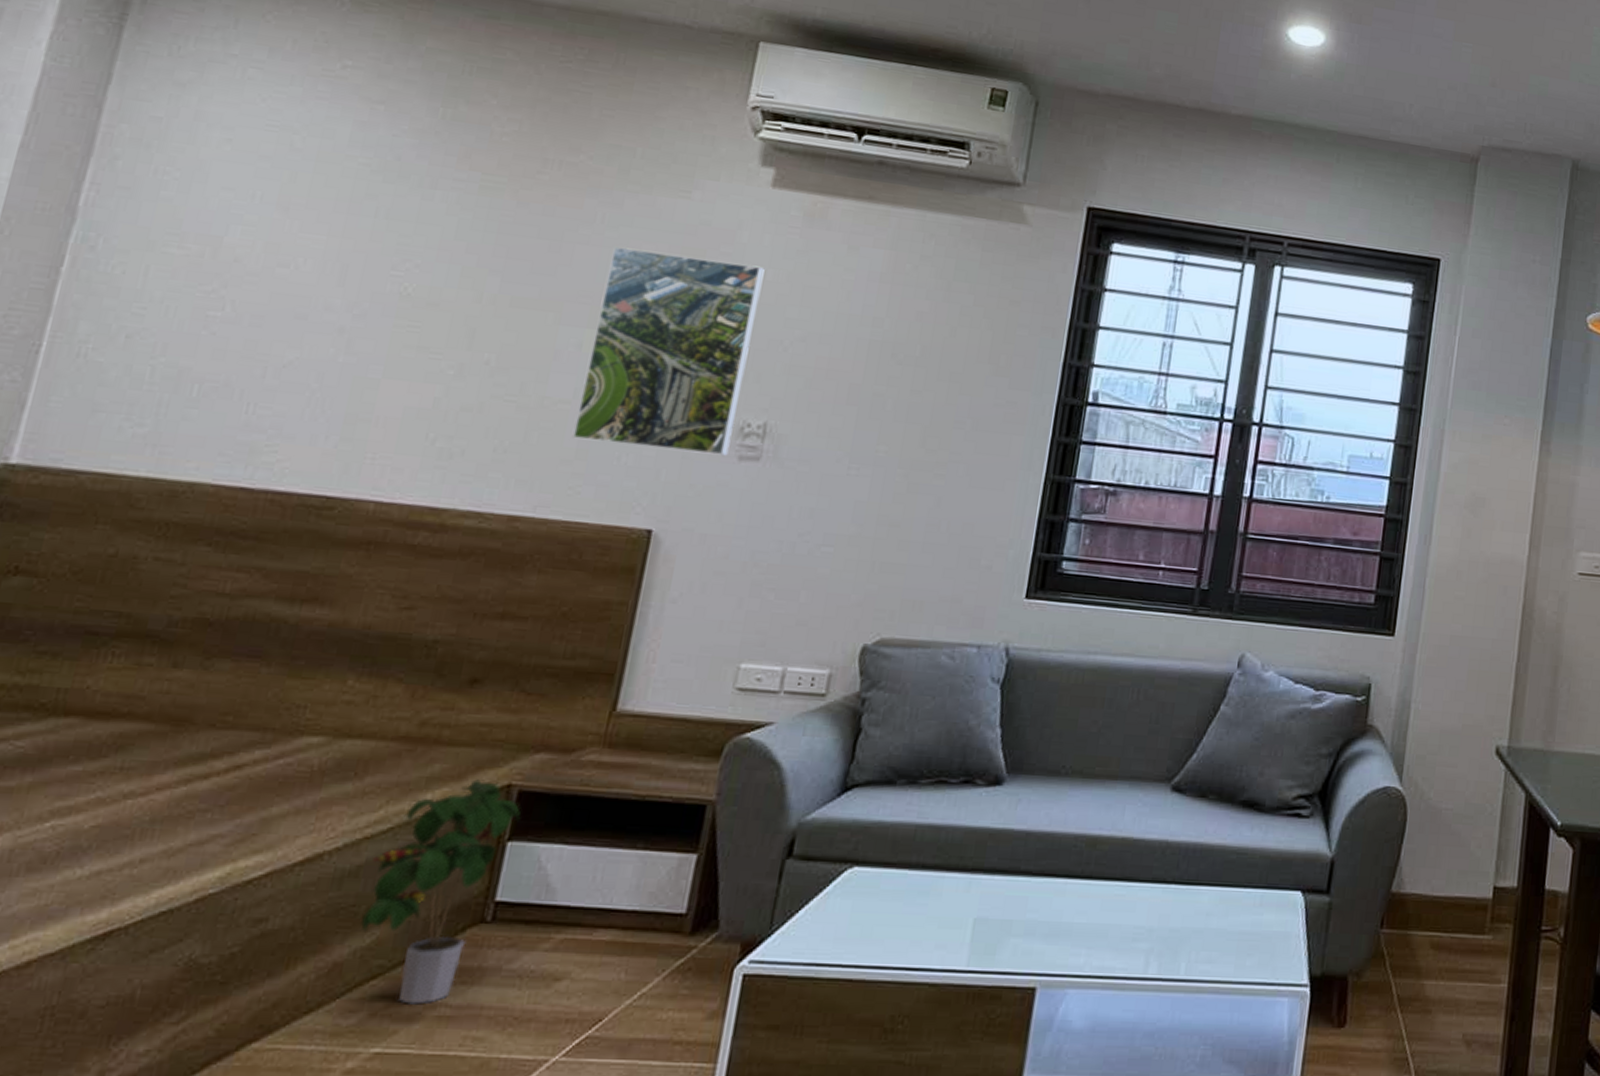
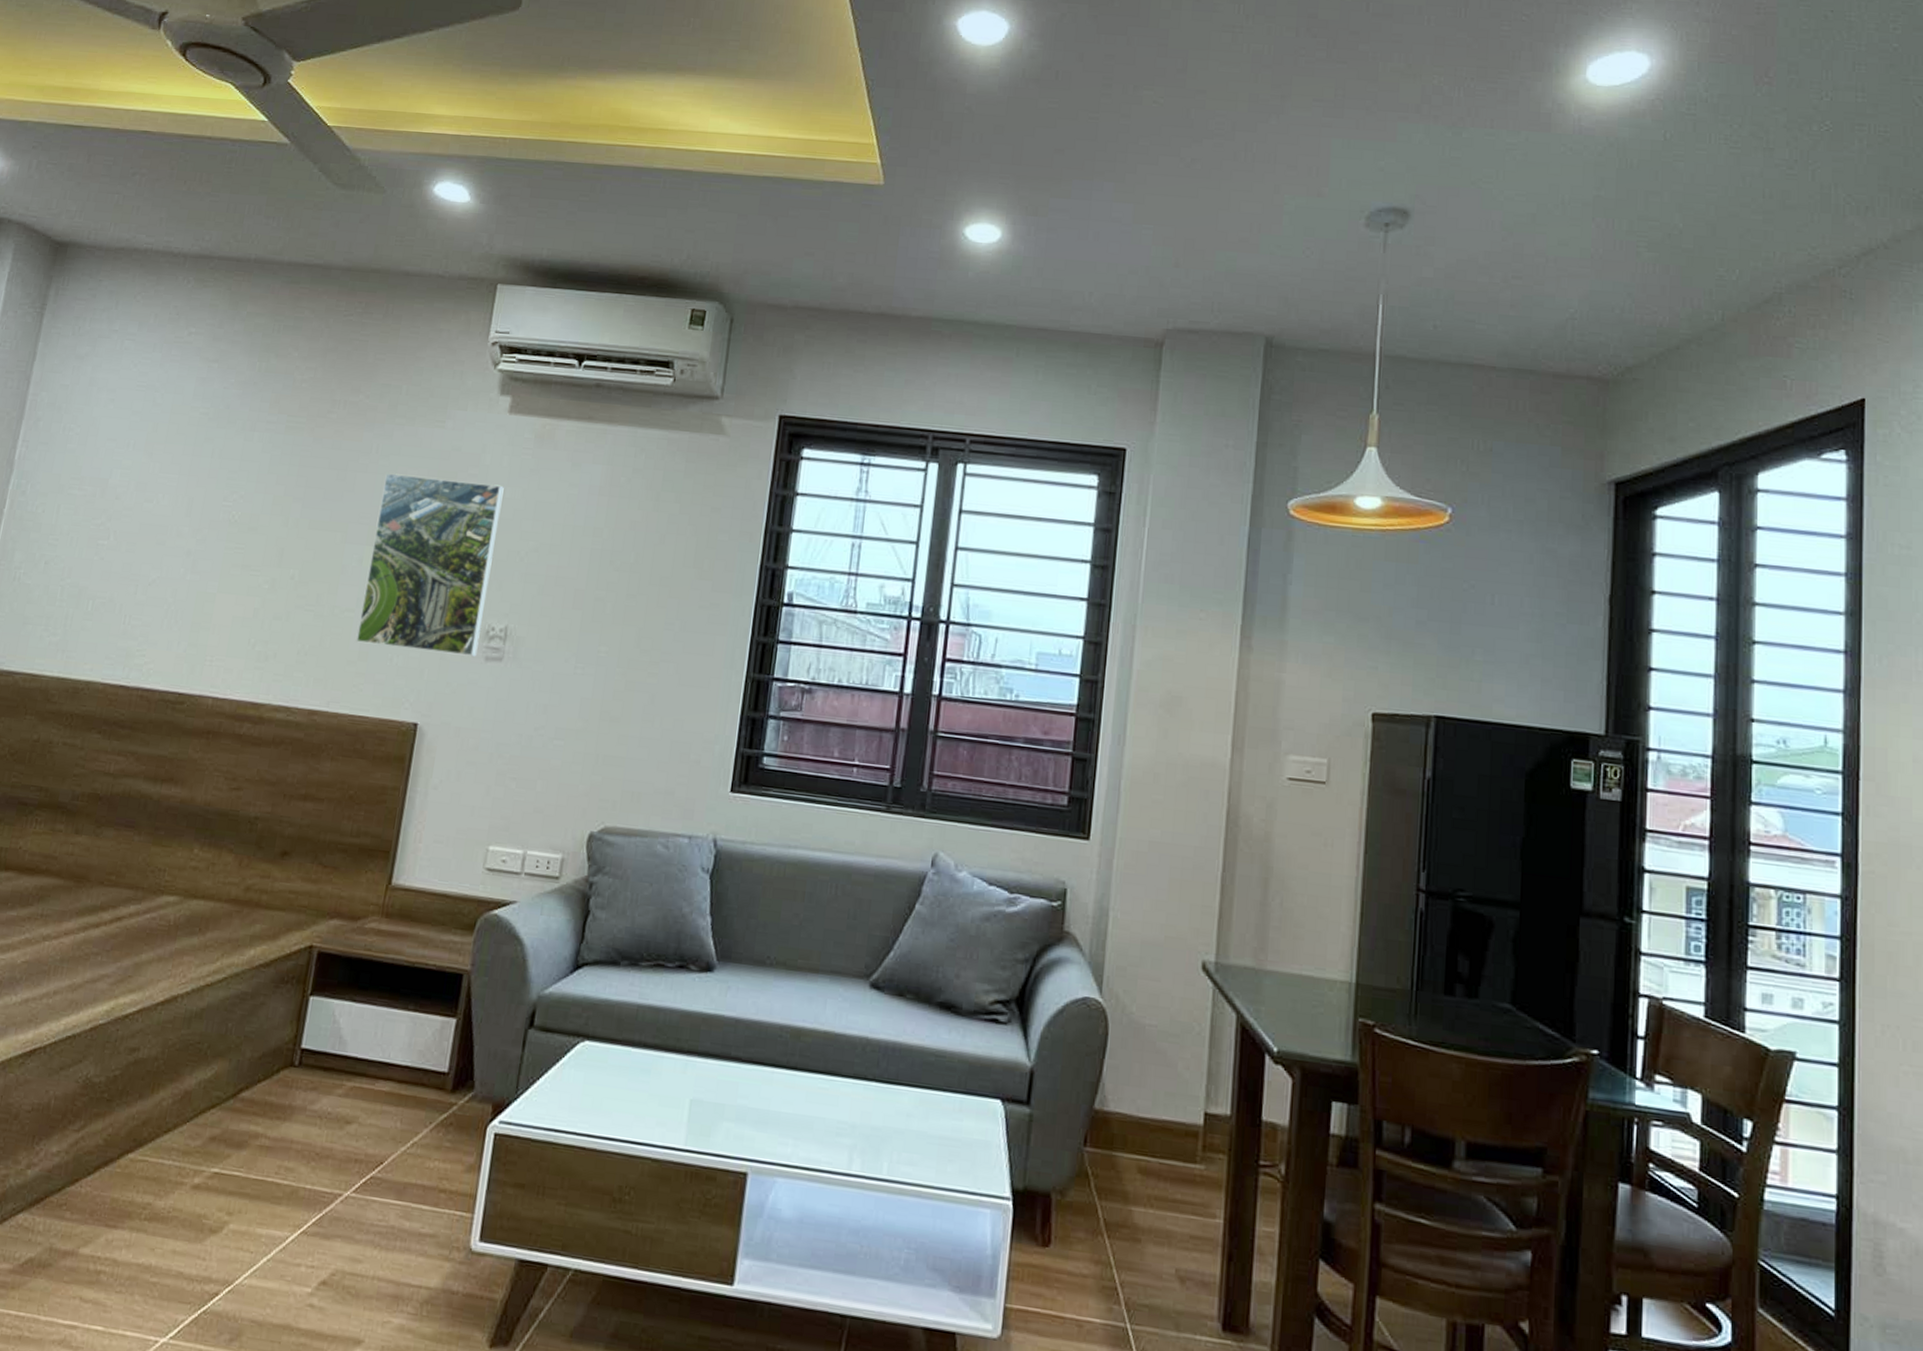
potted plant: present [359,779,521,1005] -> none [203,939,320,1134]

